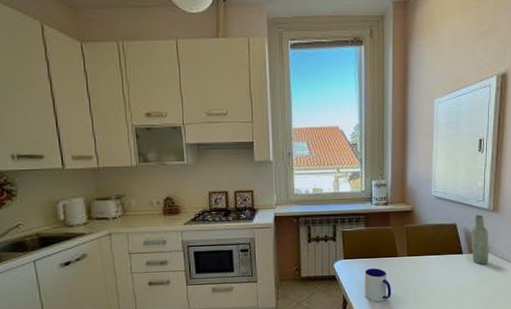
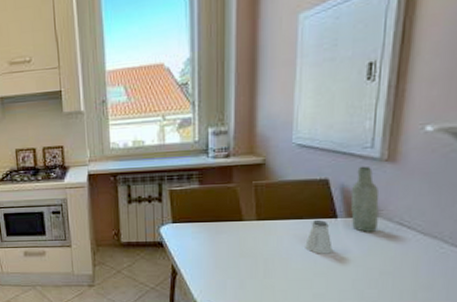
mug: present [365,268,392,301] -> none [199,234,235,273]
saltshaker: none [442,256,460,283] -> present [305,220,333,254]

